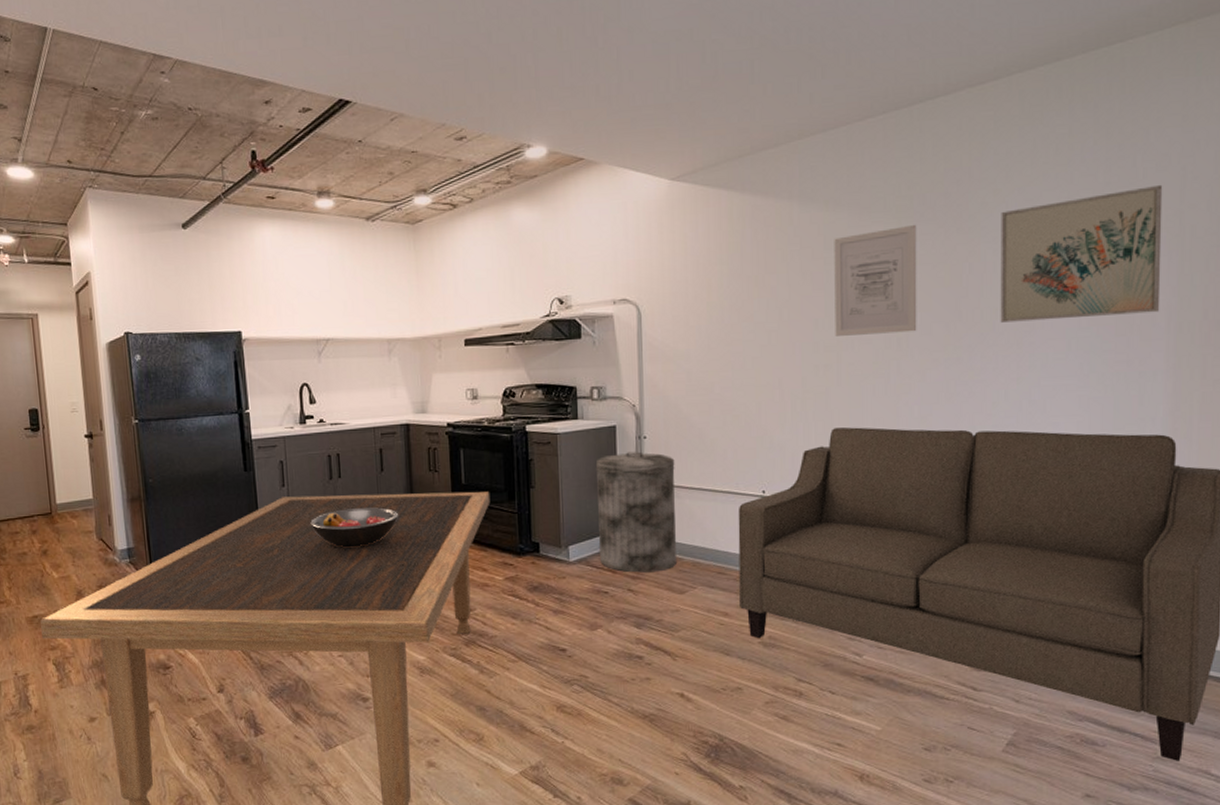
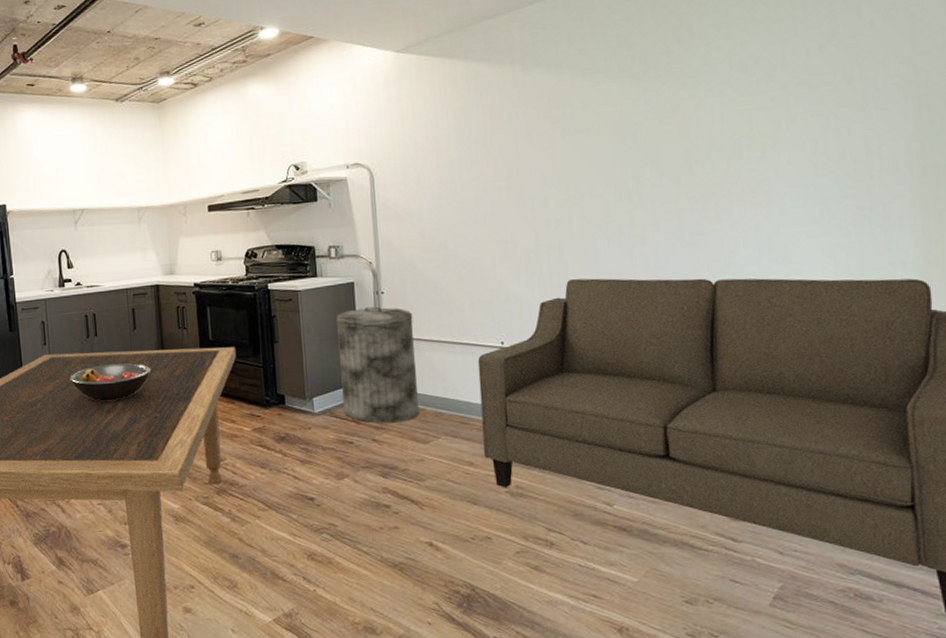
wall art: present [834,224,917,336] -> none [558,82,647,191]
wall art: present [1000,184,1163,323] -> none [725,33,900,173]

